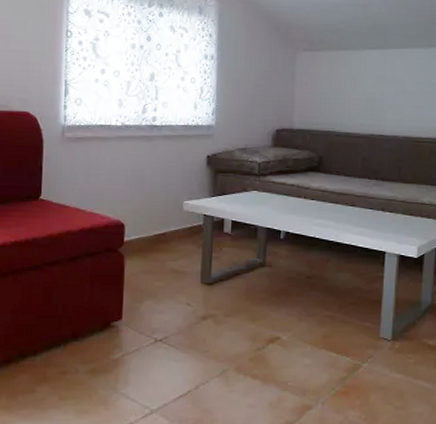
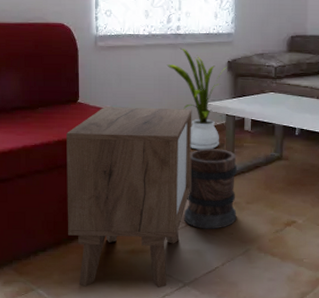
nightstand: none [20,204,167,416] -> present [66,107,192,288]
house plant: none [140,140,207,254] -> present [166,48,228,150]
wooden barrel: none [154,253,214,346] -> present [184,149,237,229]

